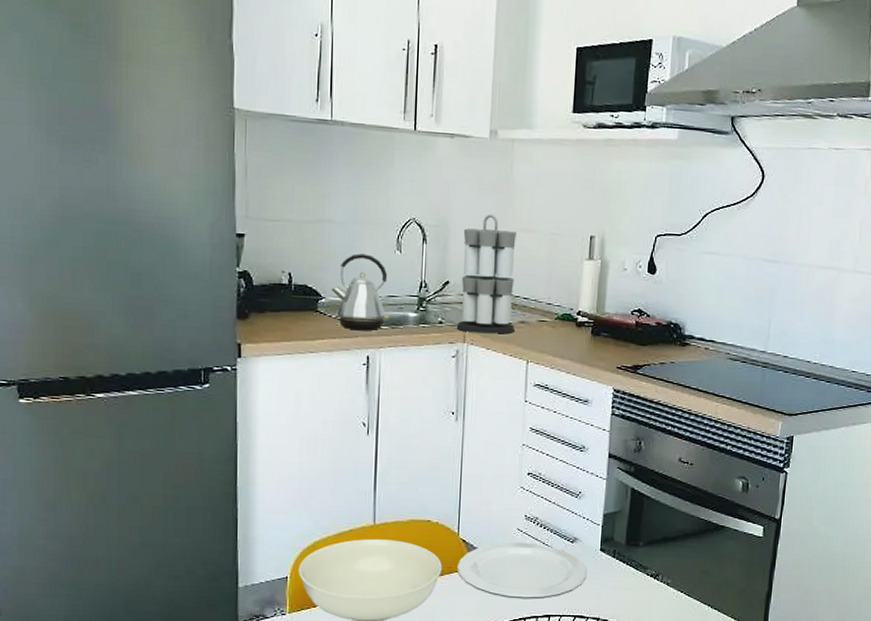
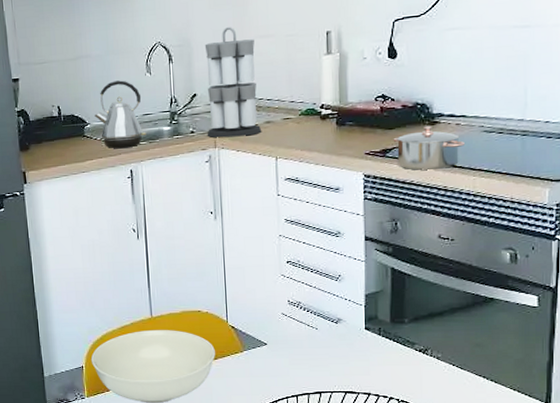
plate: present [456,542,587,600] -> none [228,325,354,378]
cooking pot: none [644,346,712,392] -> present [393,125,466,171]

